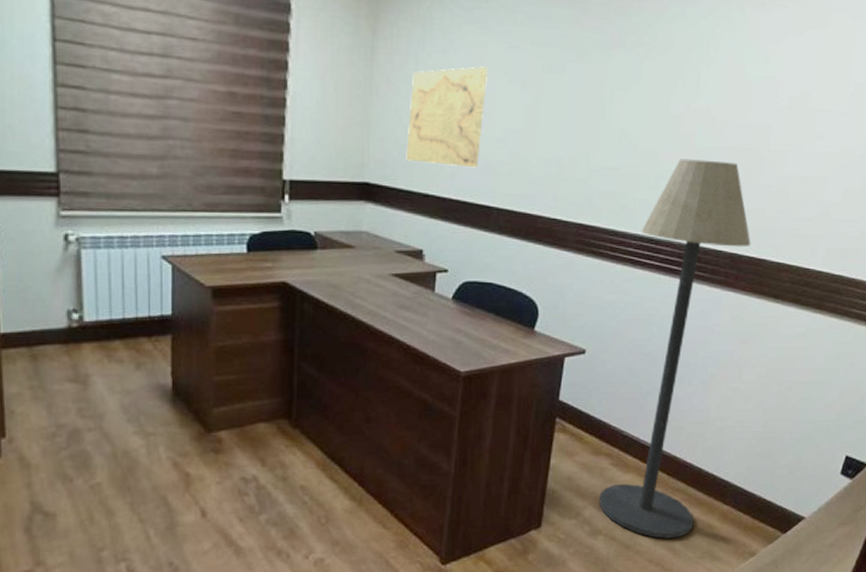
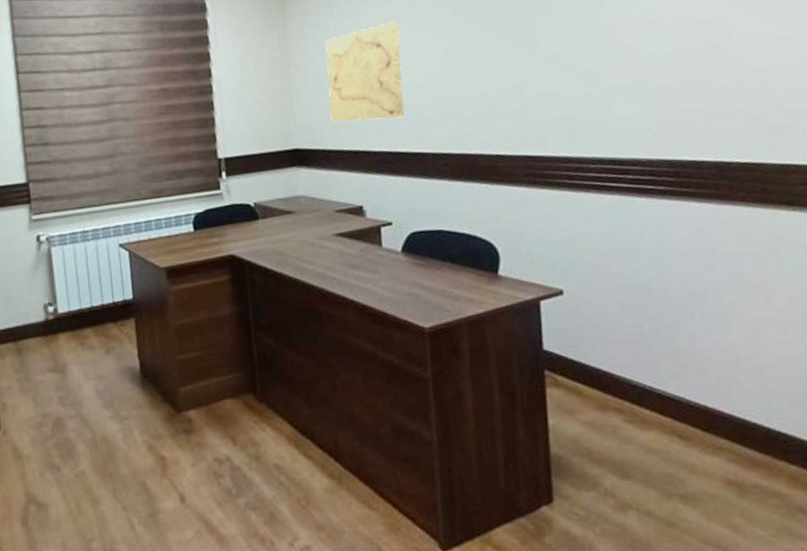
floor lamp: present [599,159,751,539] -> none [599,64,754,512]

